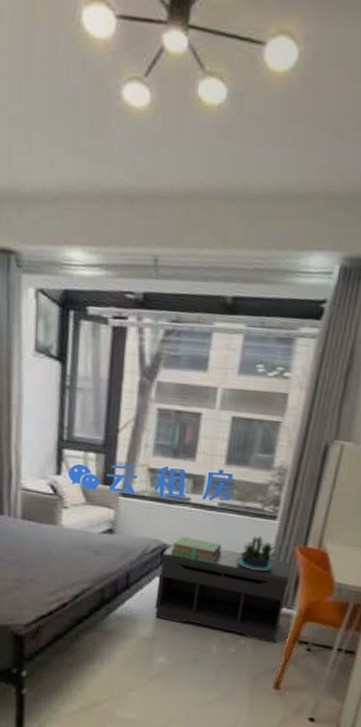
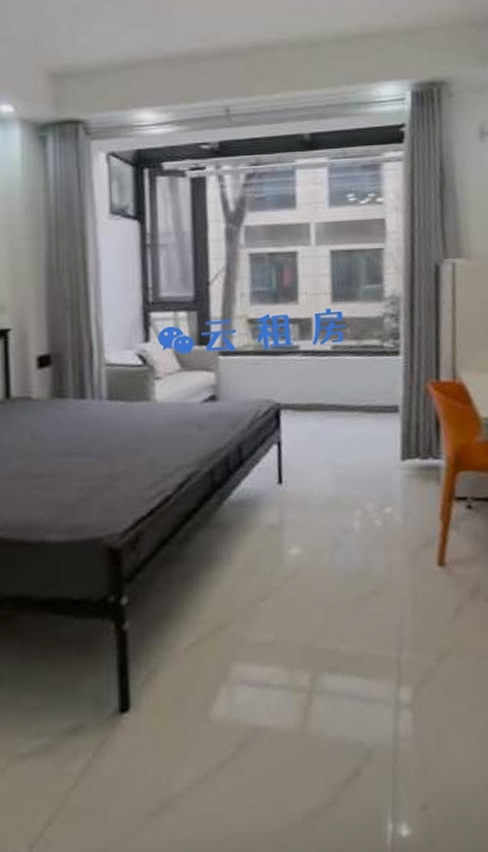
bench: present [155,543,290,644] -> none [276,398,429,507]
stack of books: present [170,536,222,565] -> none [286,390,345,419]
potted plant: present [236,536,279,571] -> none [363,376,410,419]

